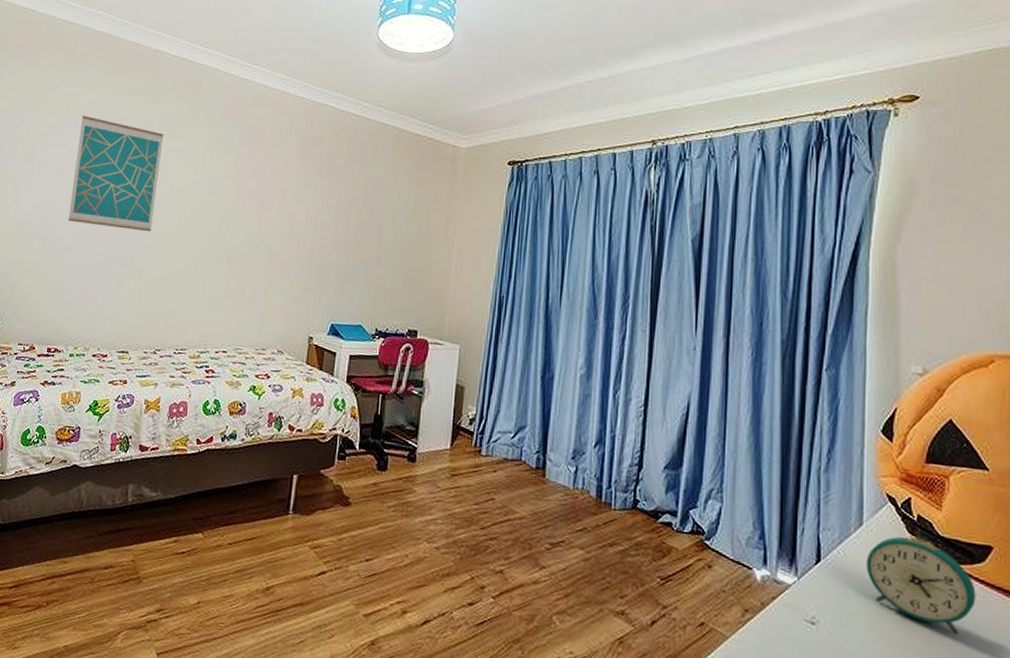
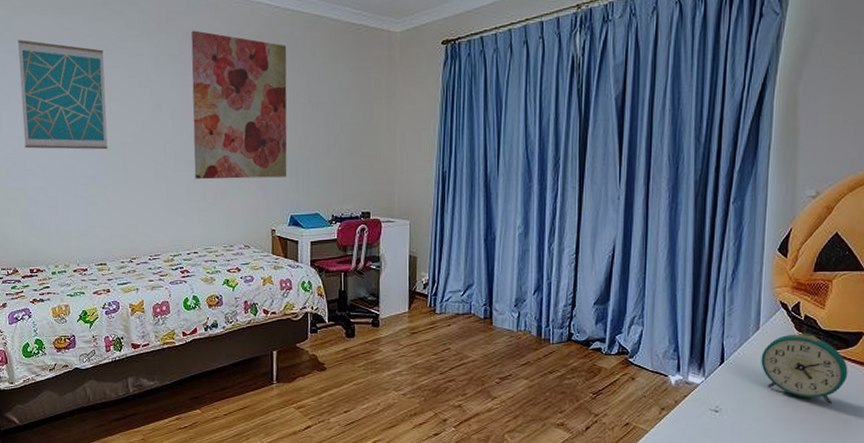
wall art: none [235,124,348,282] -> present [191,30,287,180]

